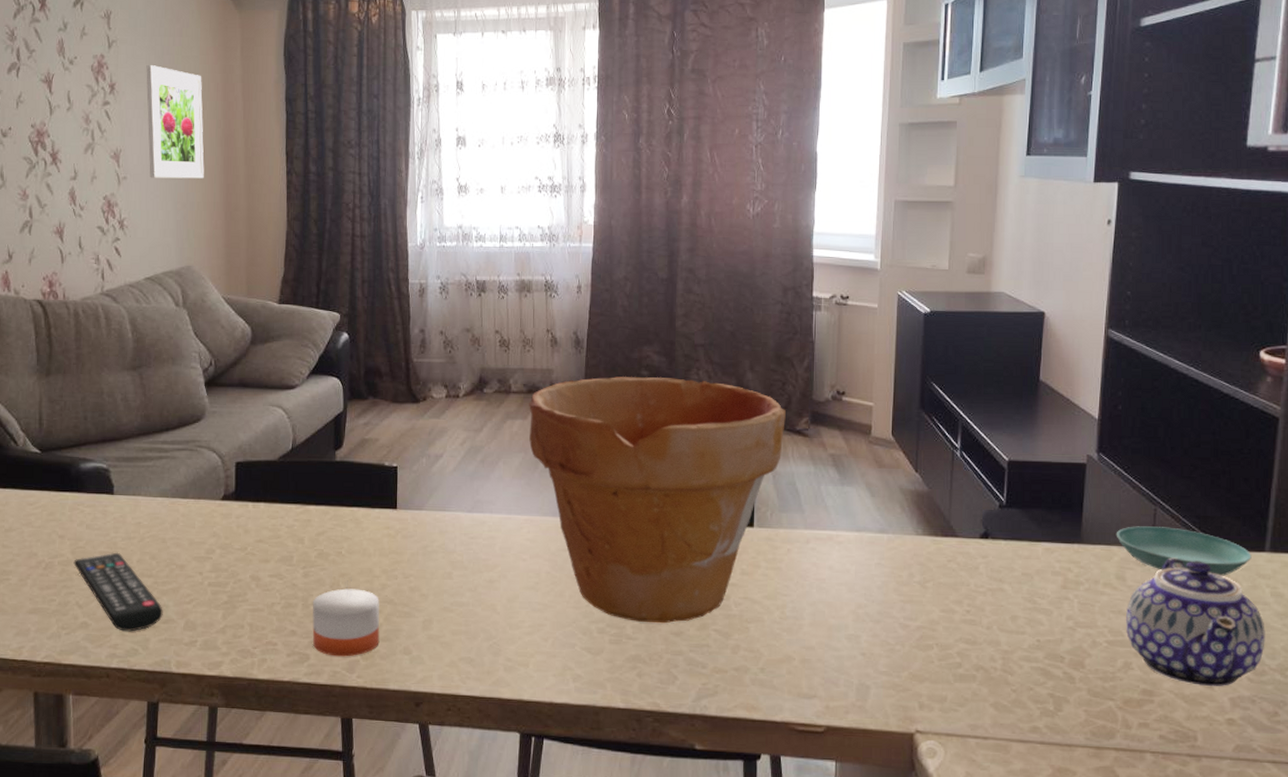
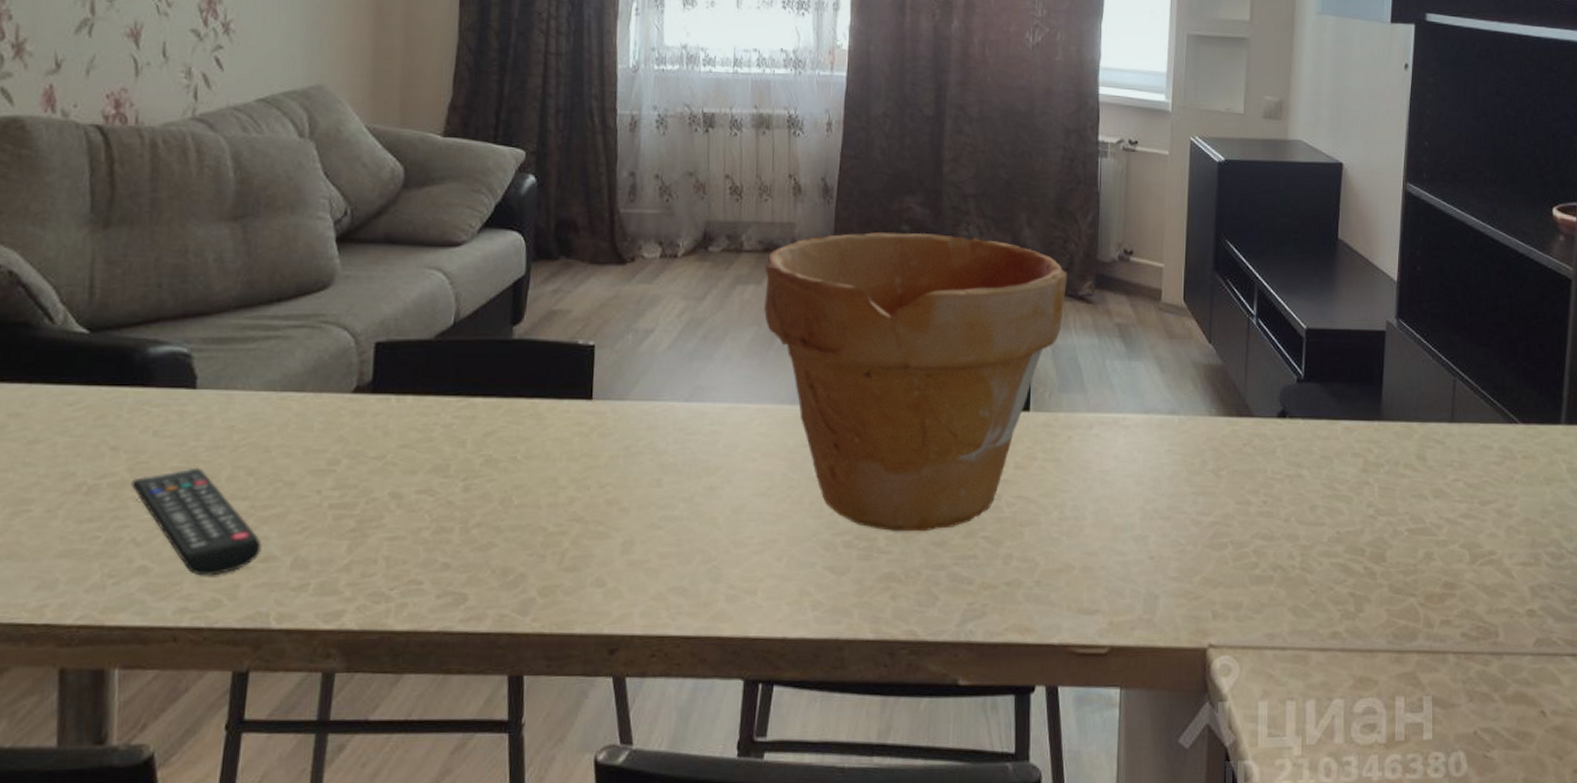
candle: present [312,579,380,657] -> none [472,492,565,595]
saucer: present [1116,526,1252,576] -> none [1416,399,1548,452]
teapot: present [1125,557,1265,687] -> none [1426,433,1563,576]

